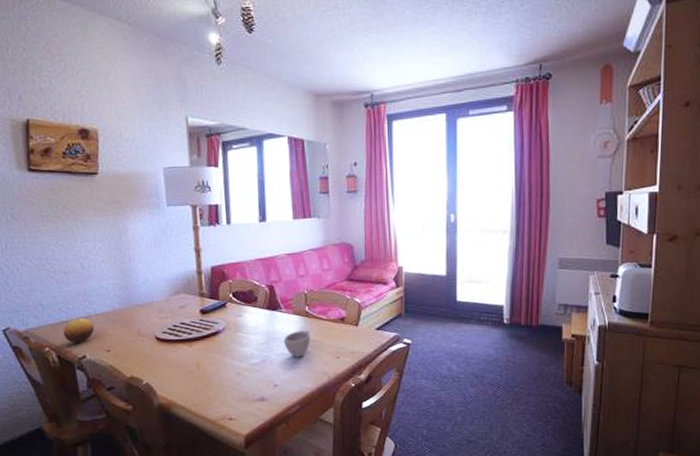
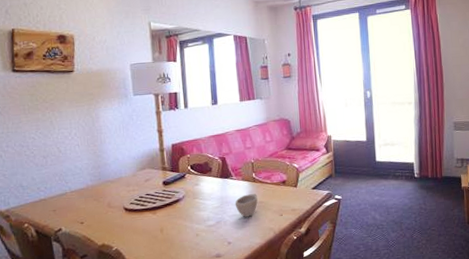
fruit: present [63,318,95,343] -> none [41,195,70,218]

